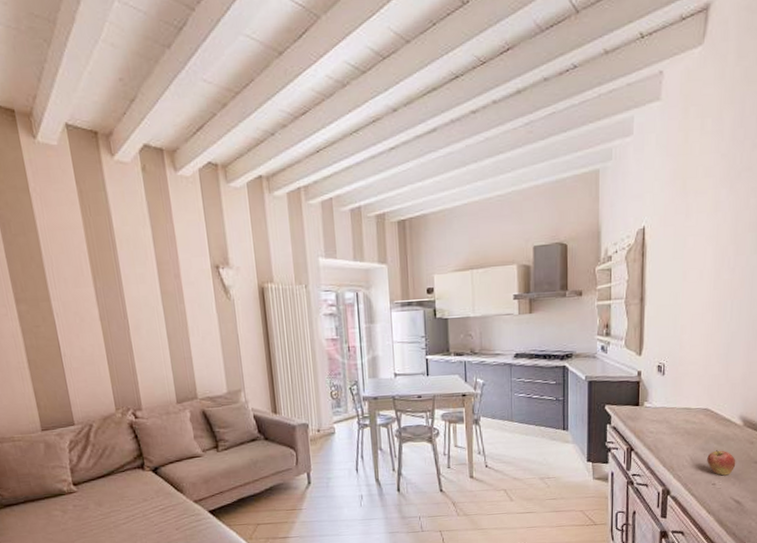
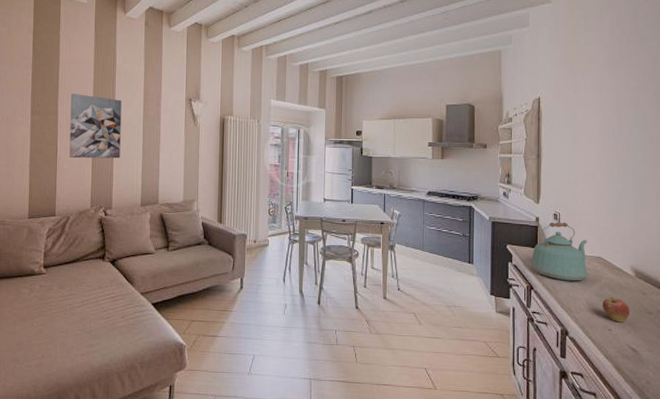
wall art: none [62,270,141,353] -> present [69,93,122,159]
kettle: none [631,373,694,438] -> present [530,222,588,281]

